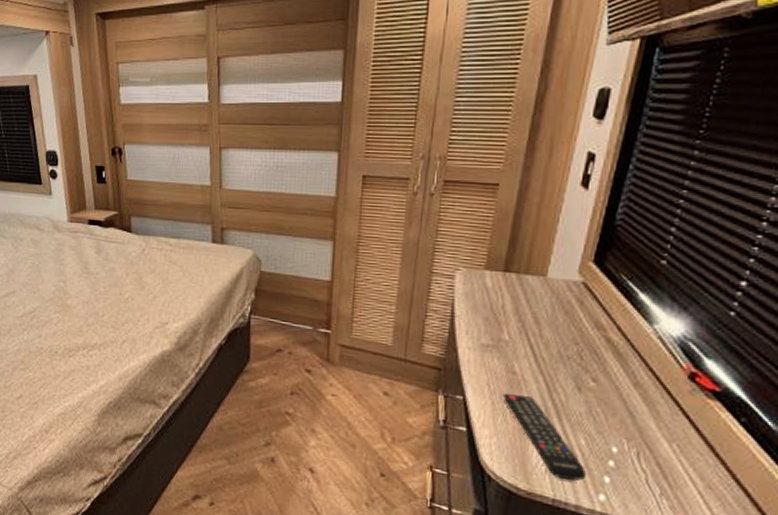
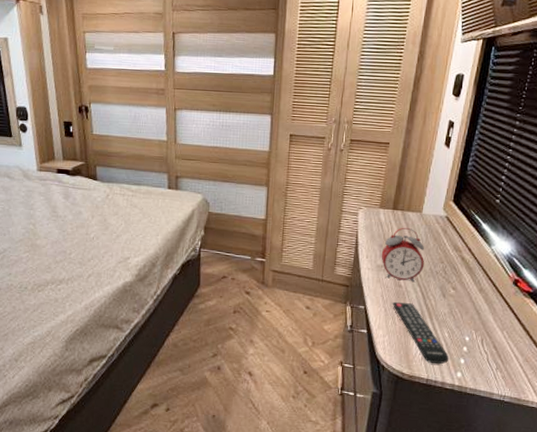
alarm clock: none [486,295,550,368] -> present [381,227,424,281]

